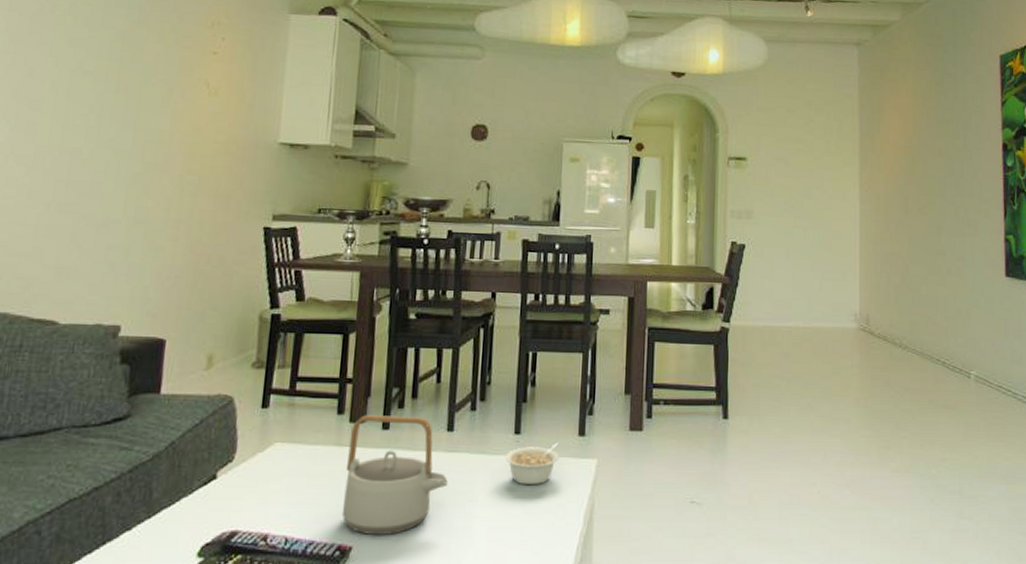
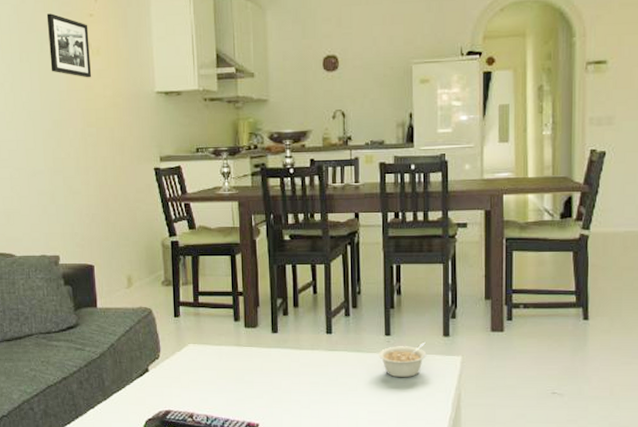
picture frame: none [153,45,209,120] -> present [46,13,92,78]
teapot: present [341,414,448,536] -> none [246,320,331,416]

